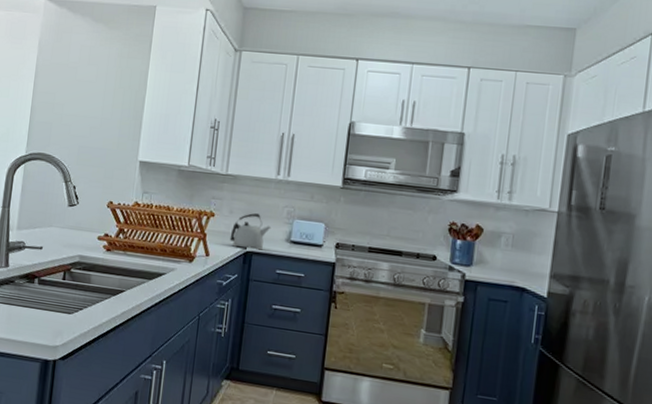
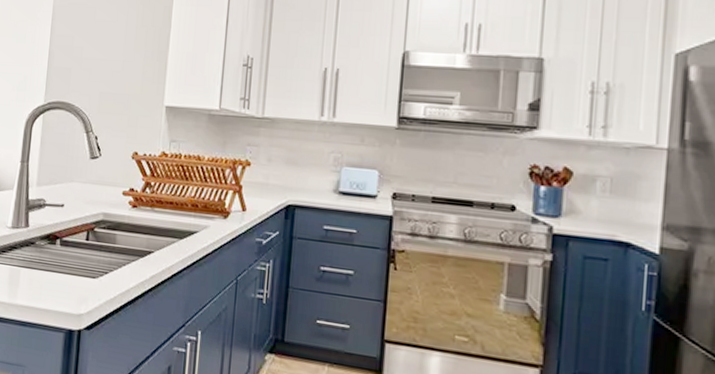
kettle: present [229,213,272,250] -> none [268,160,316,203]

